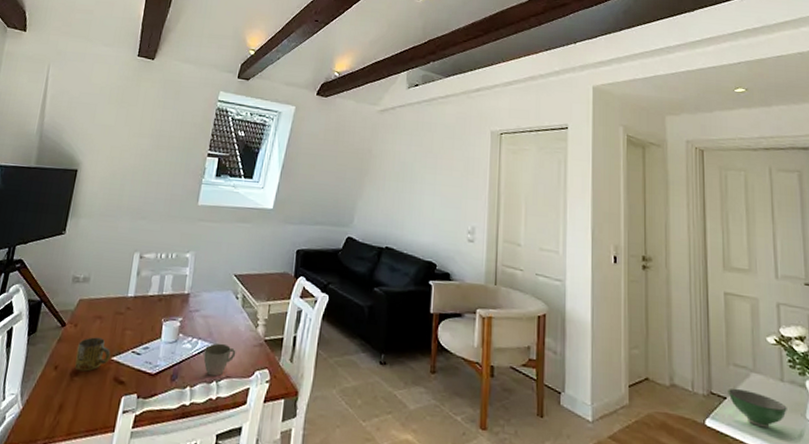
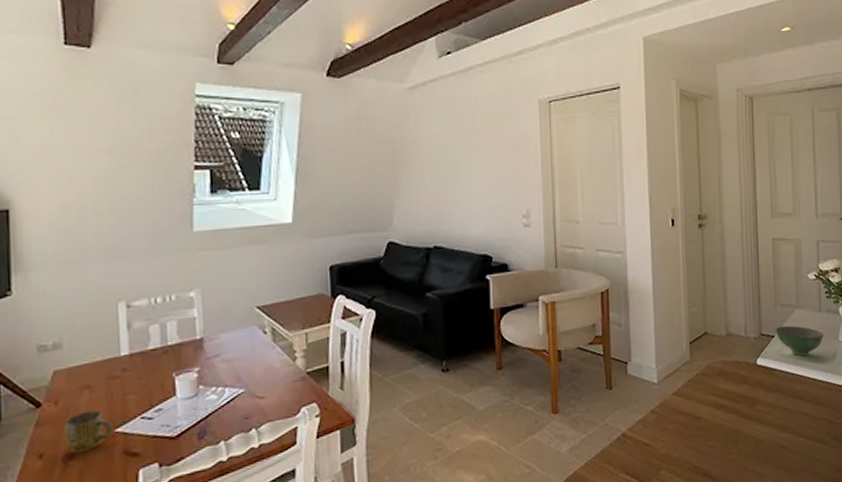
cup: present [203,343,236,377] -> none [235,385,274,424]

